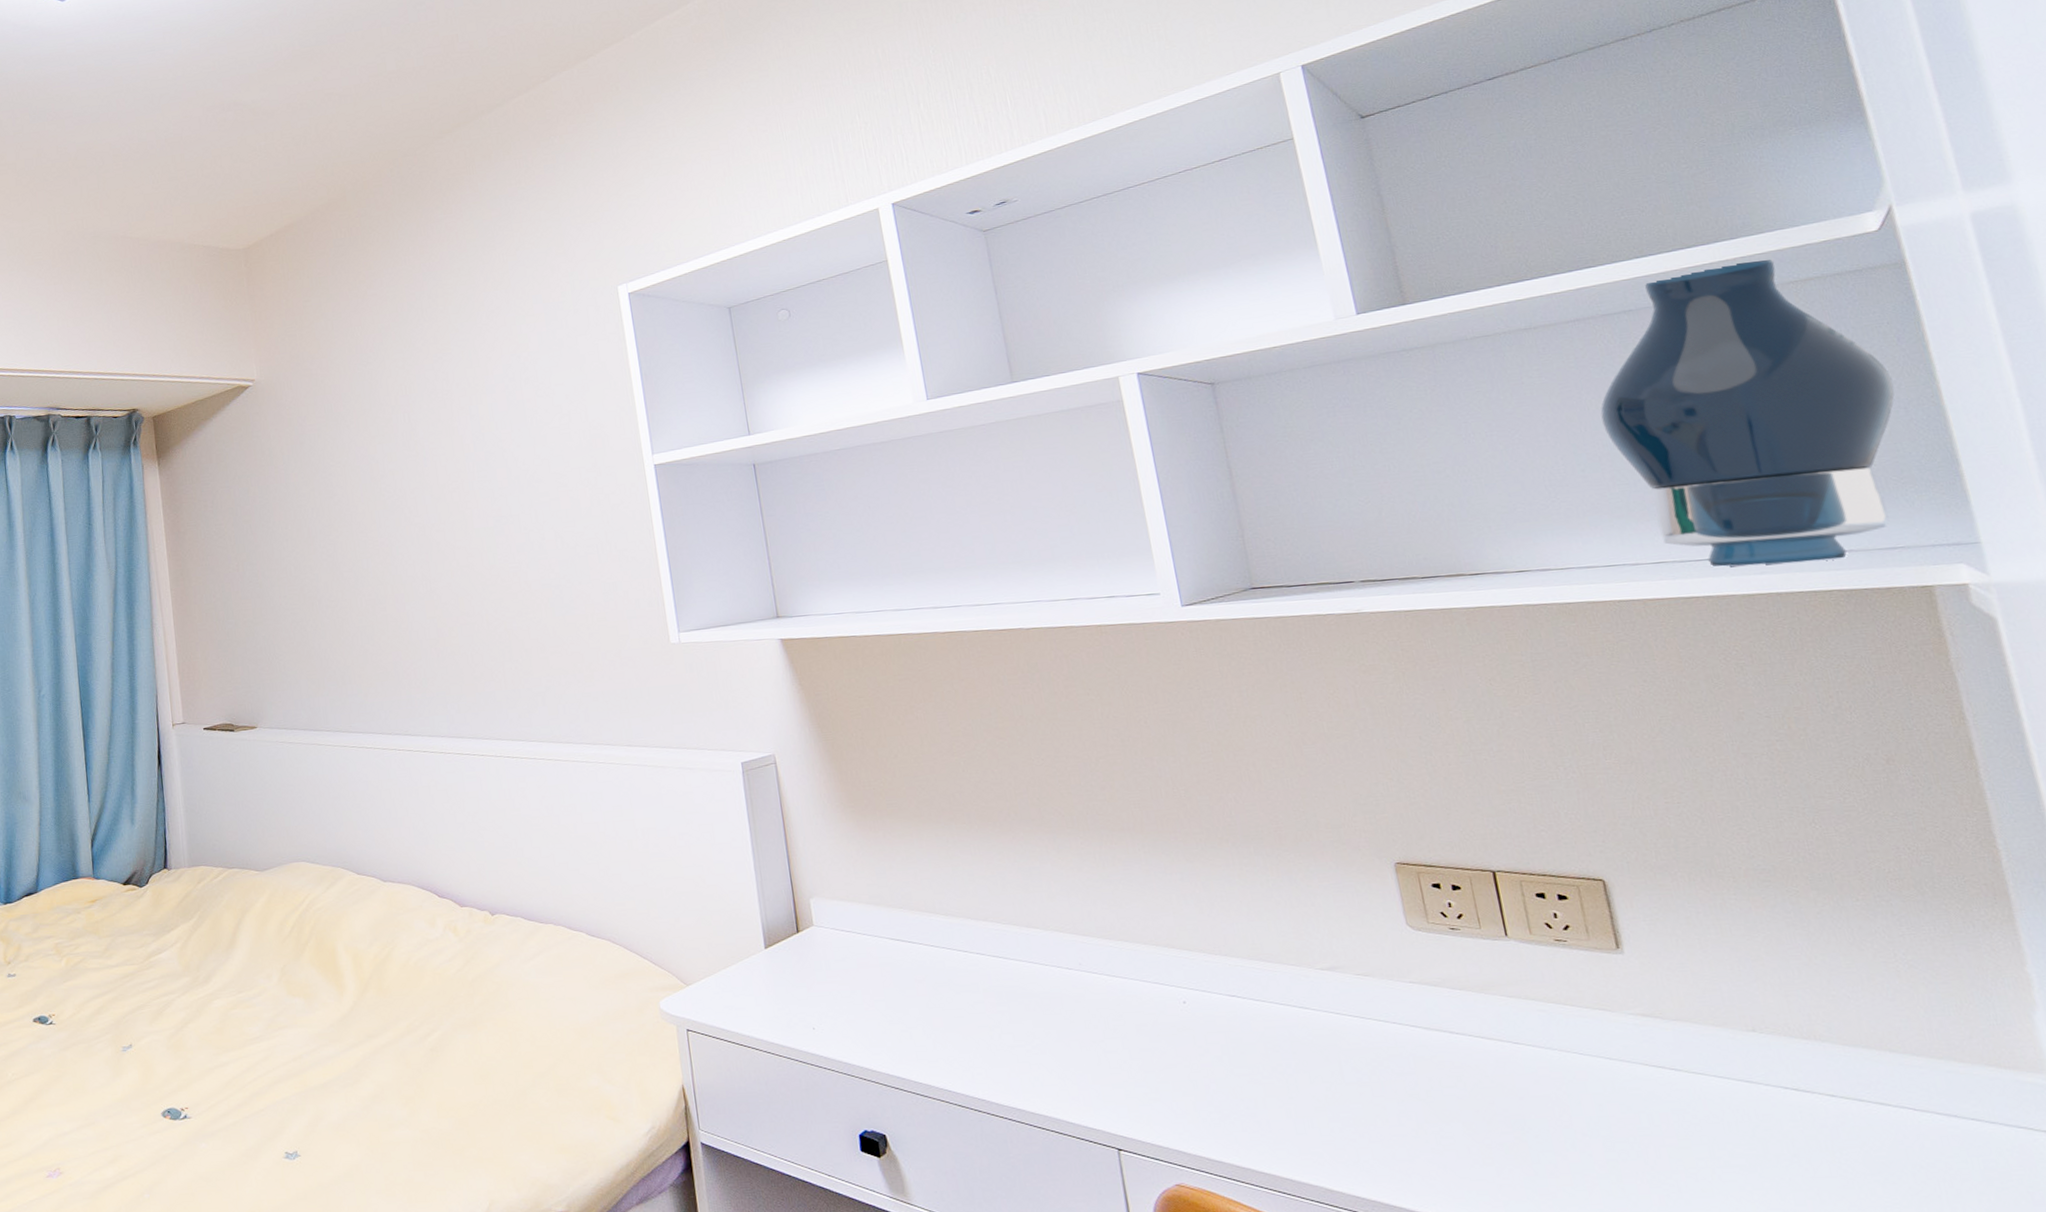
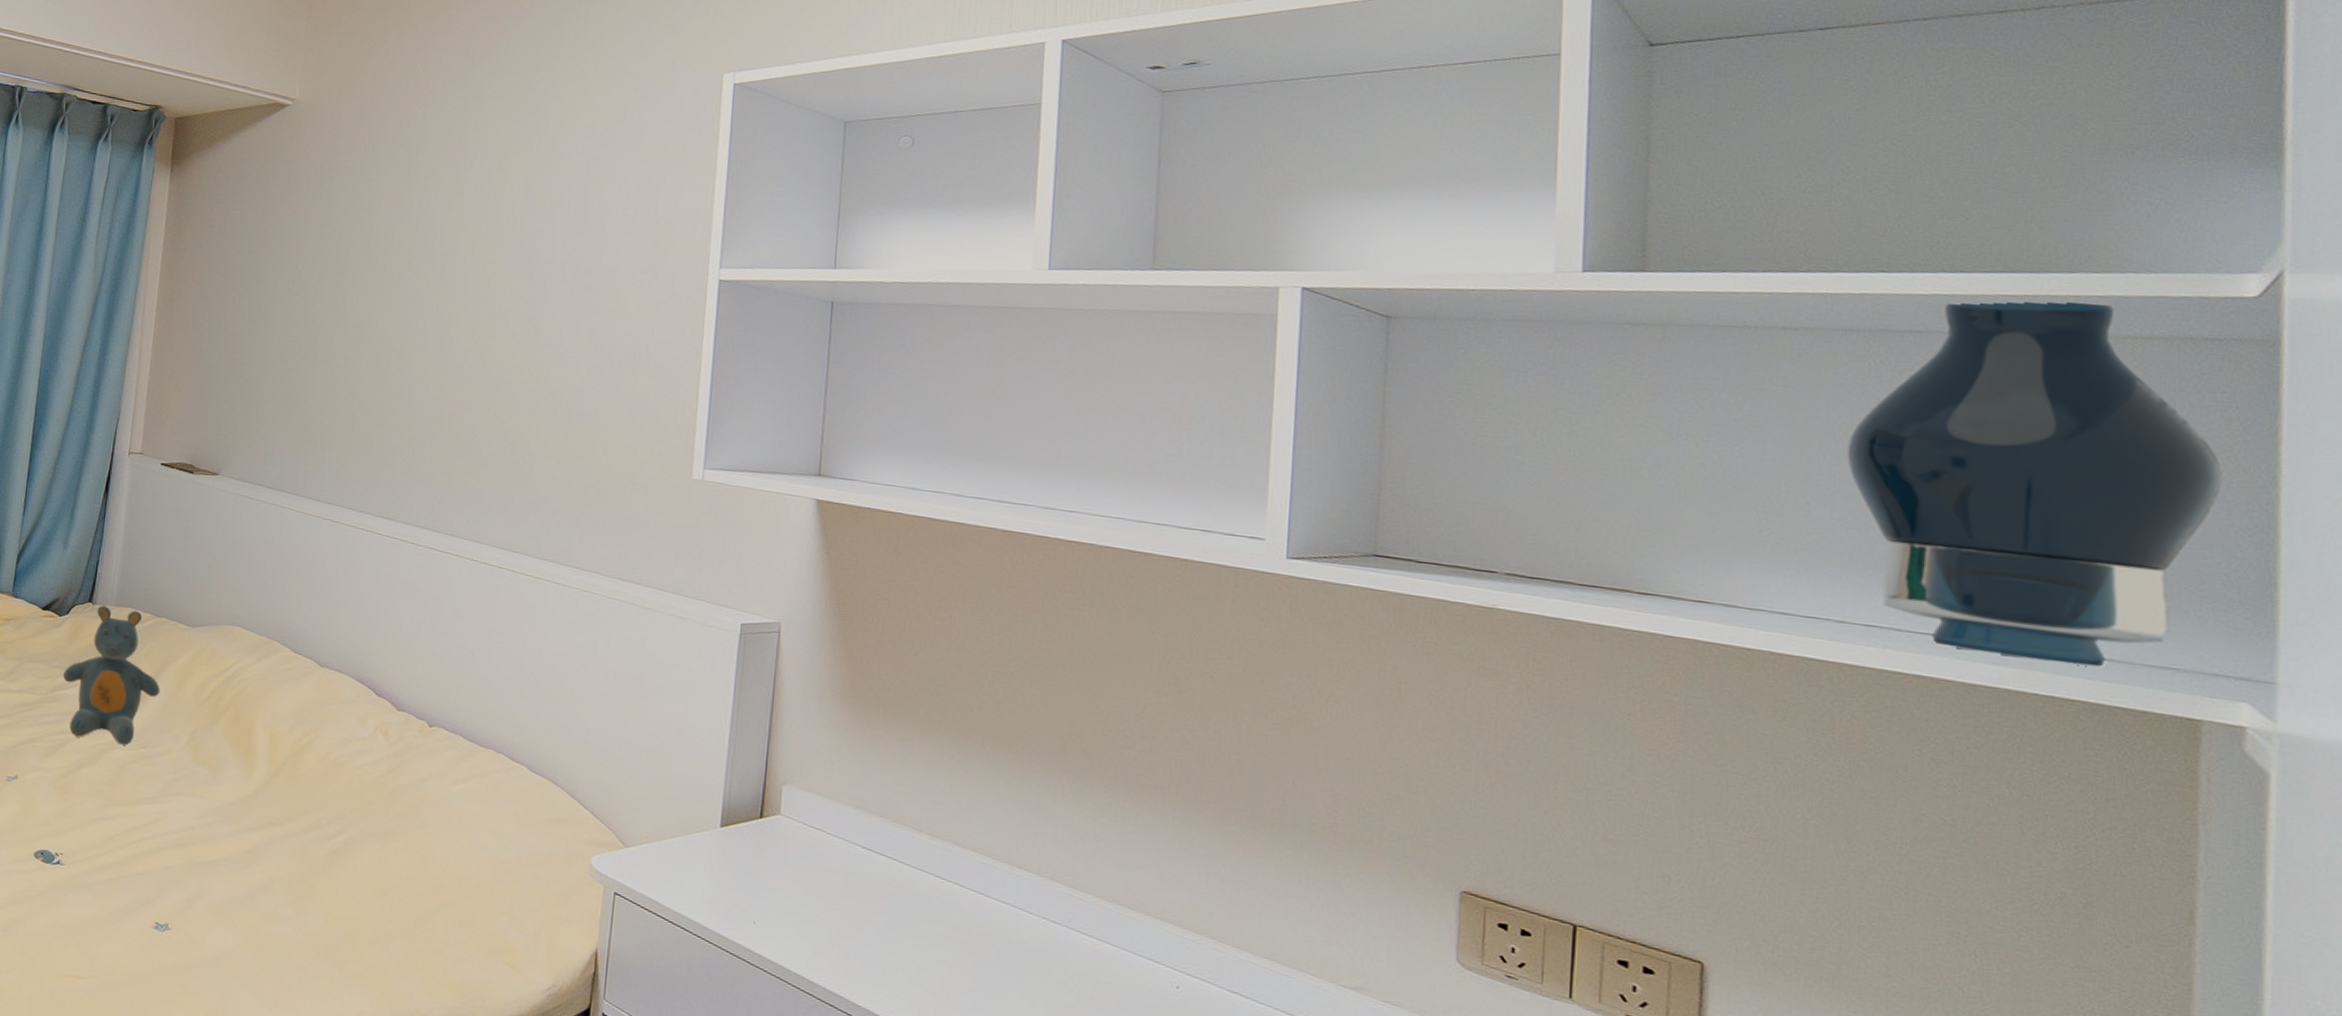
stuffed animal: none [154,868,246,996] -> present [63,605,160,746]

